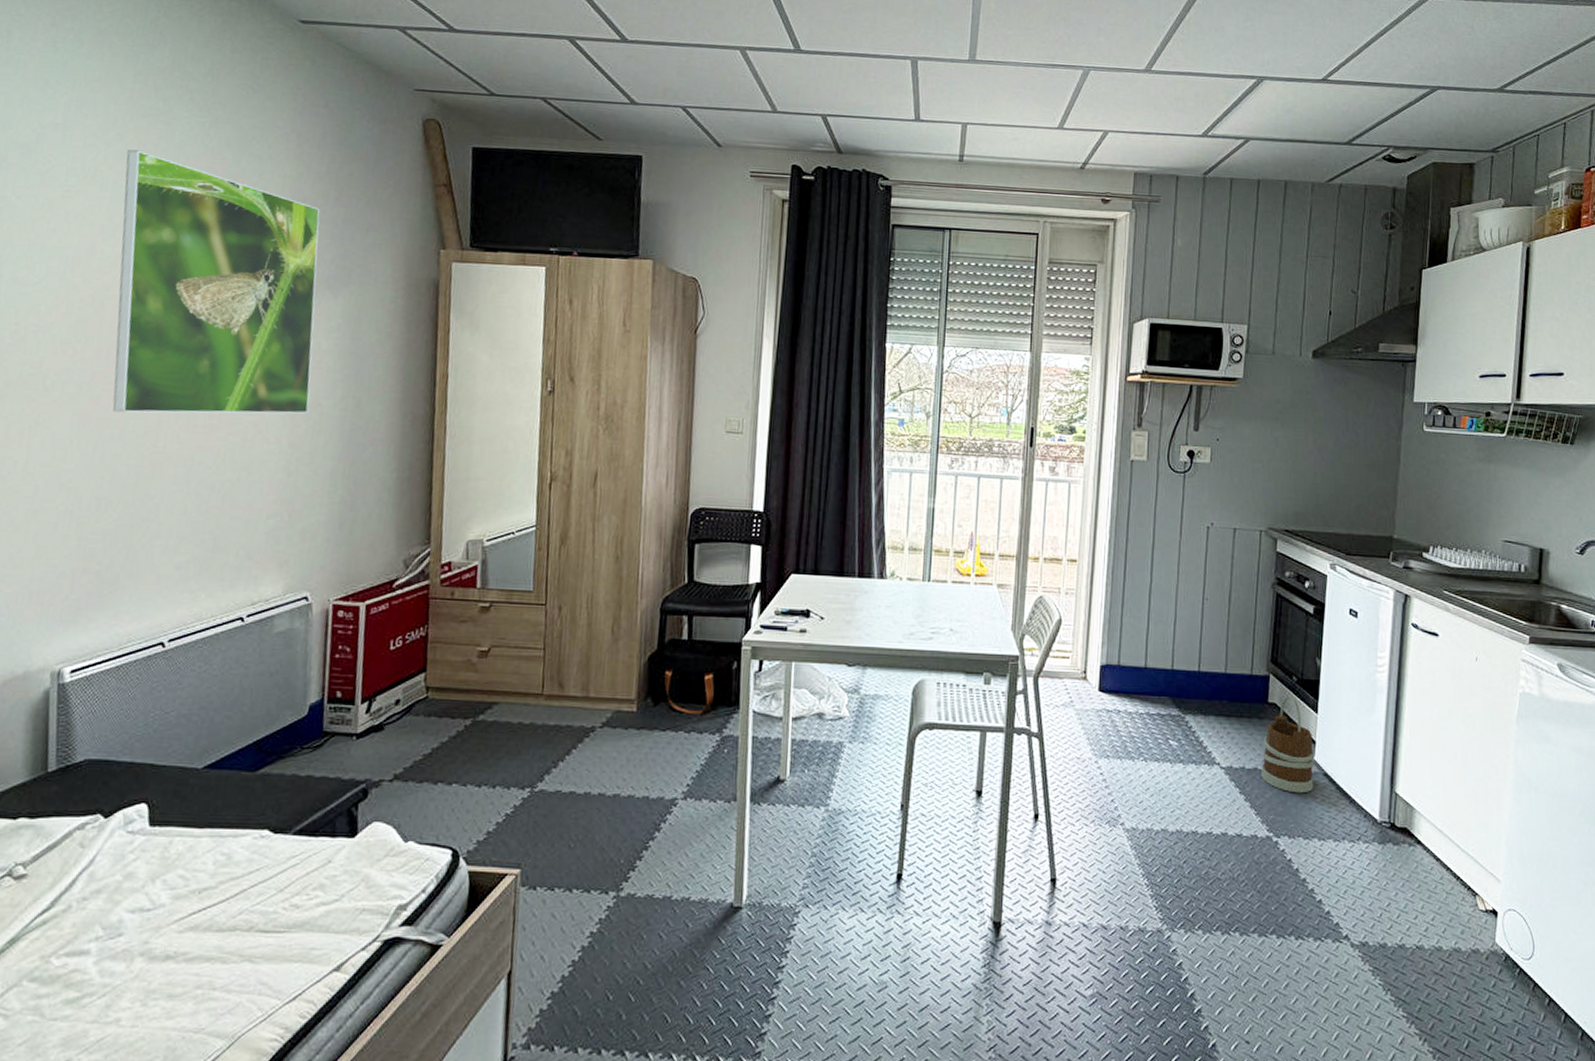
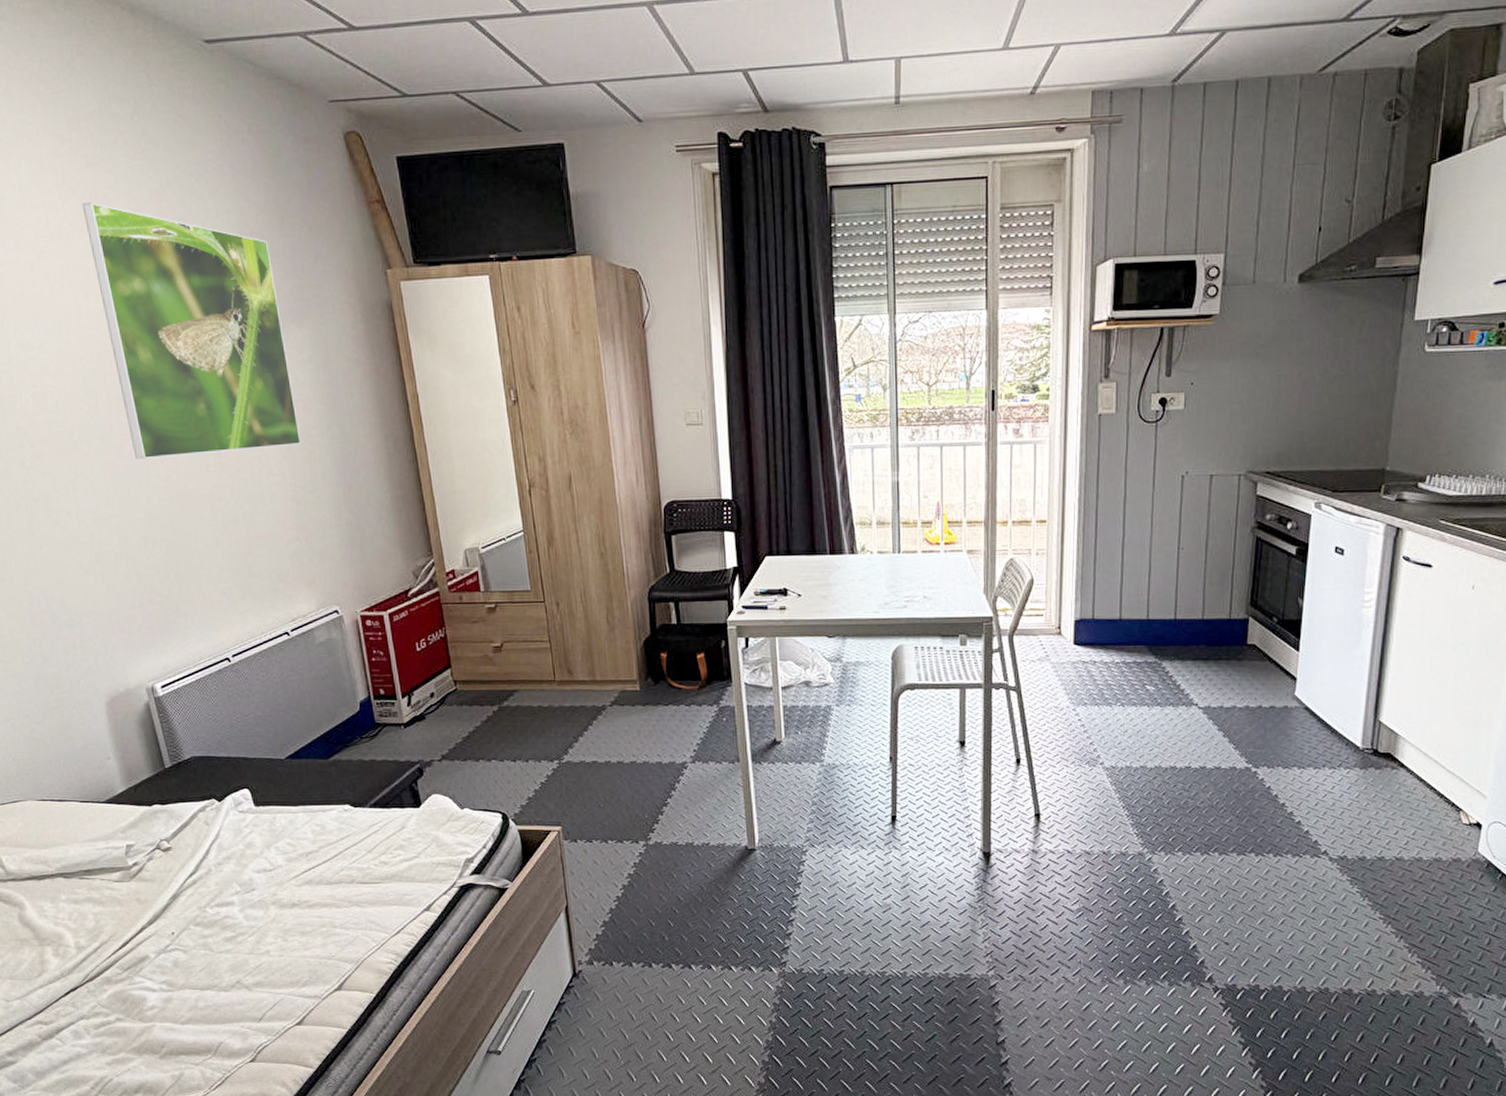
wooden bucket: present [1260,695,1314,794] -> none [1239,636,1295,727]

